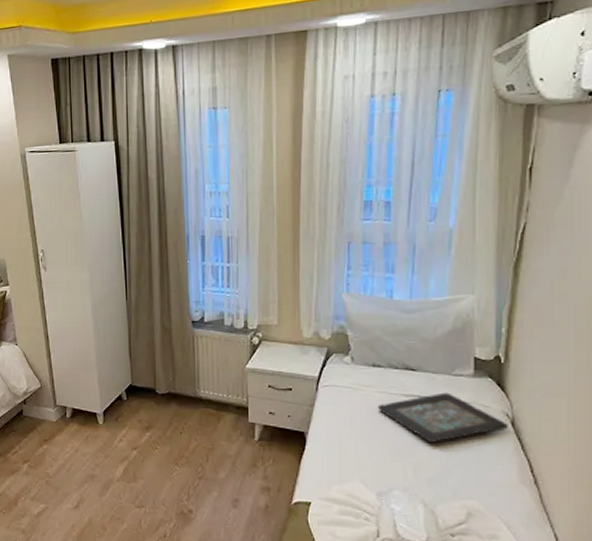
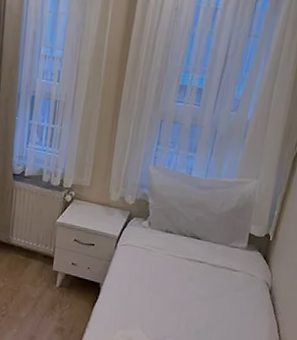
decorative tray: present [377,392,508,444] -> none [164,260,267,302]

